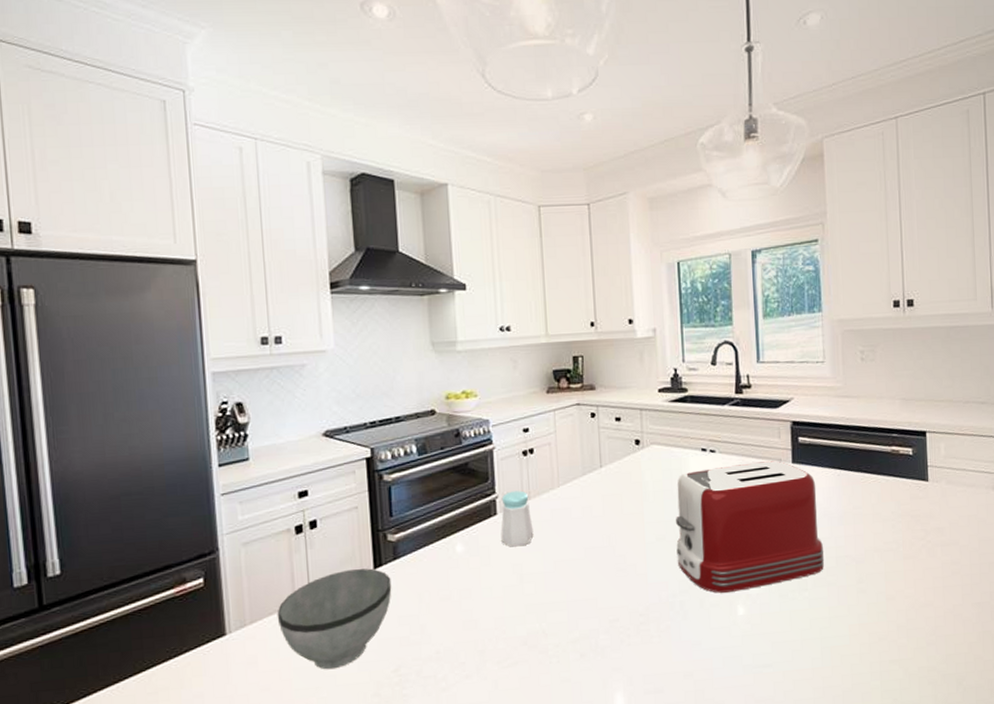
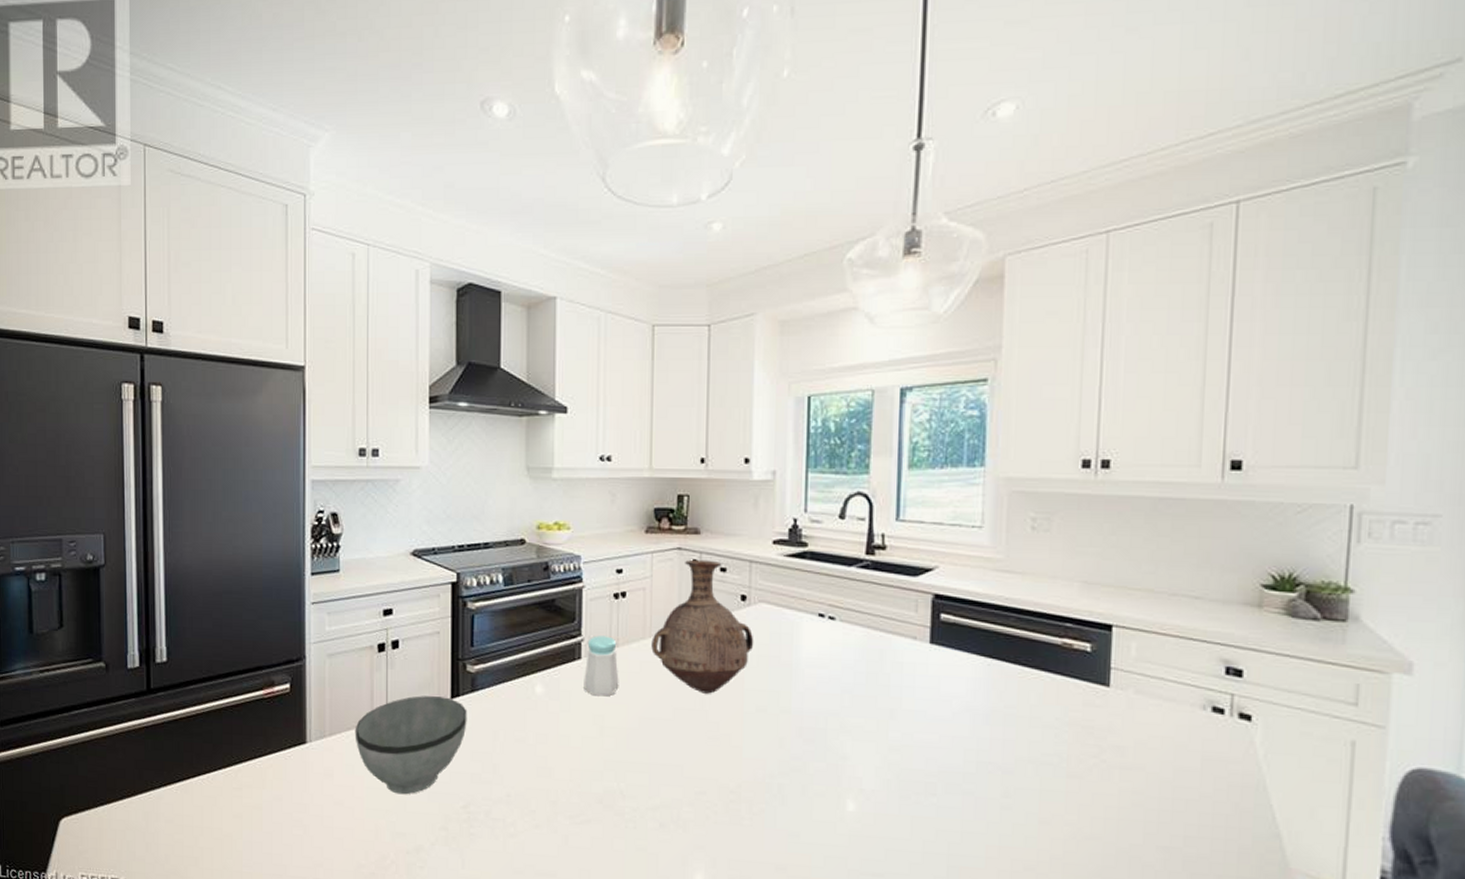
vase: none [560,412,650,531] -> present [651,559,754,694]
toaster: present [676,461,824,593] -> none [779,637,961,784]

